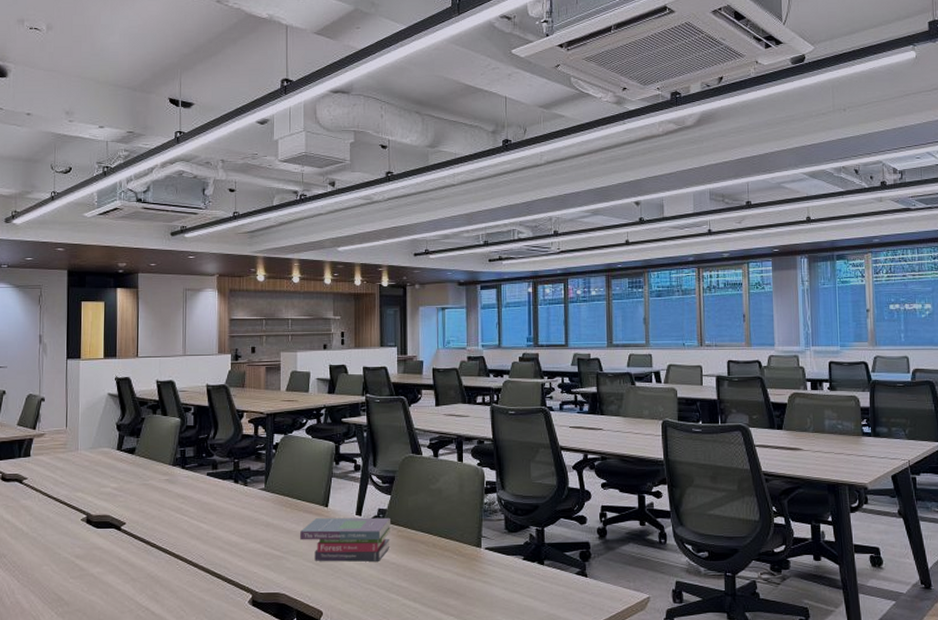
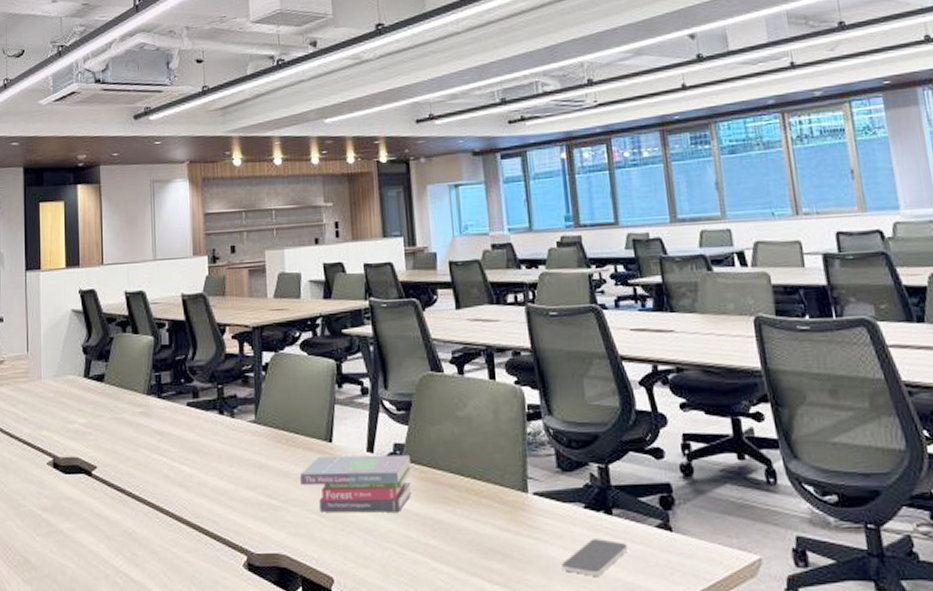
smartphone: none [502,582,554,610] -> present [561,539,629,576]

